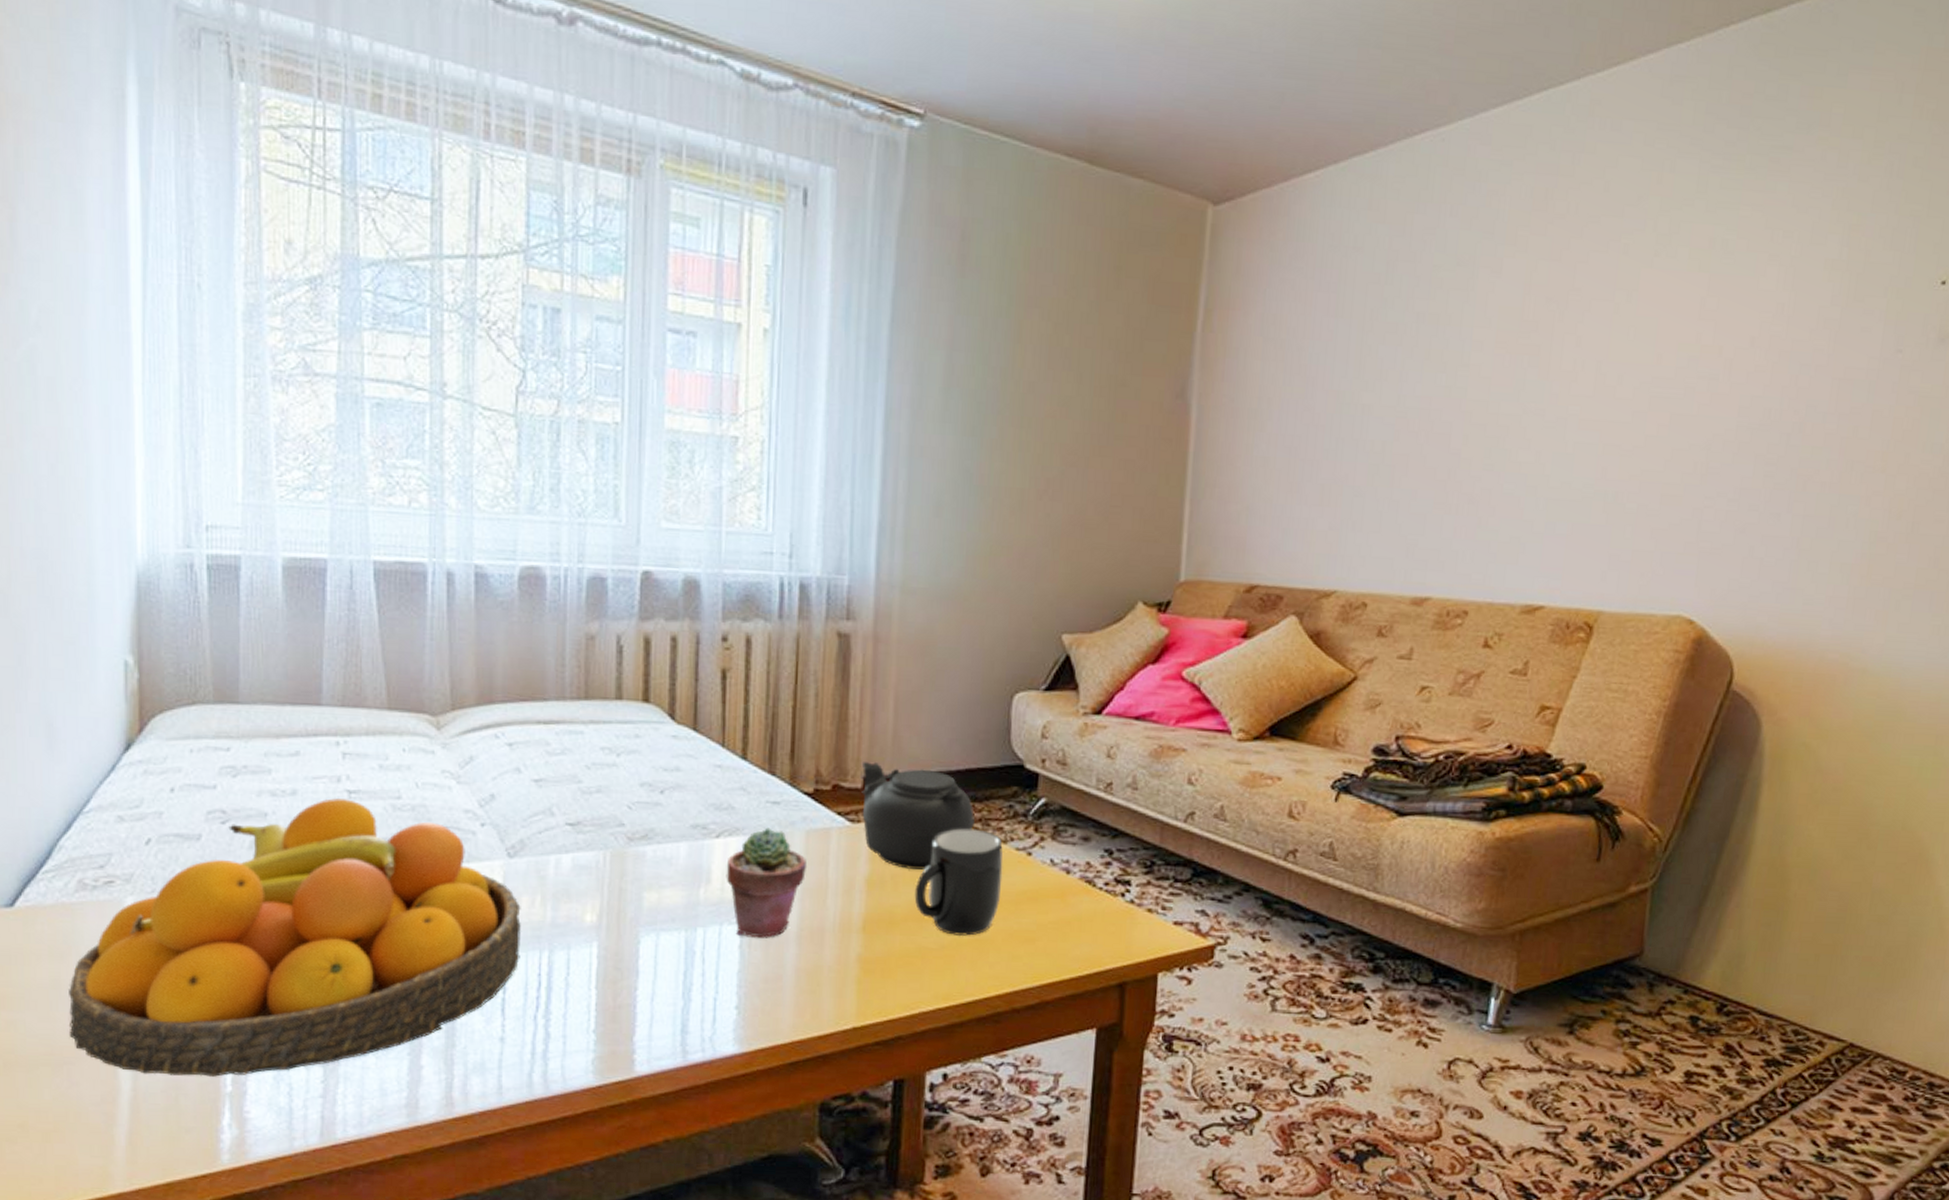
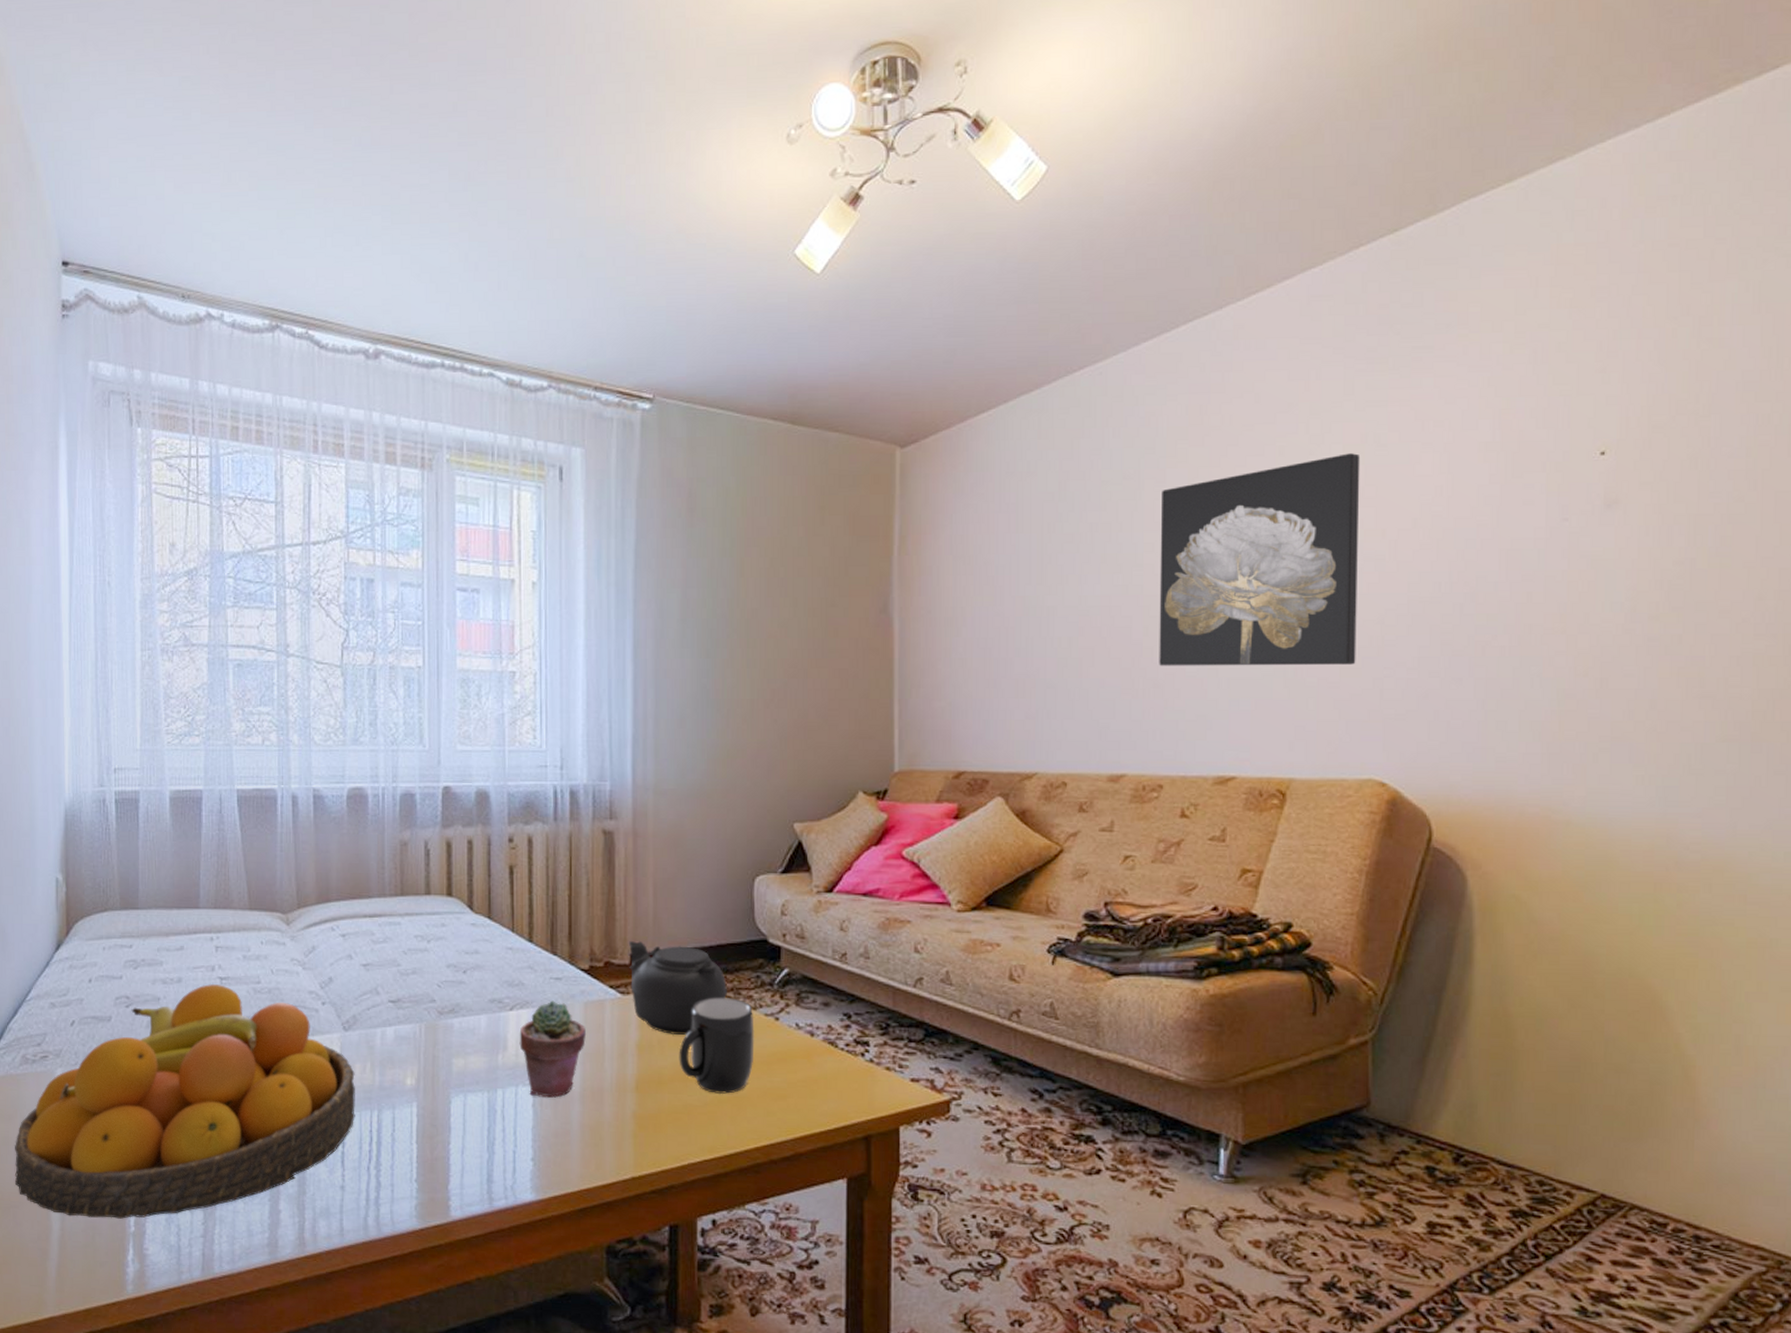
wall art: none [1476,258,1706,492] -> present [1159,453,1361,666]

